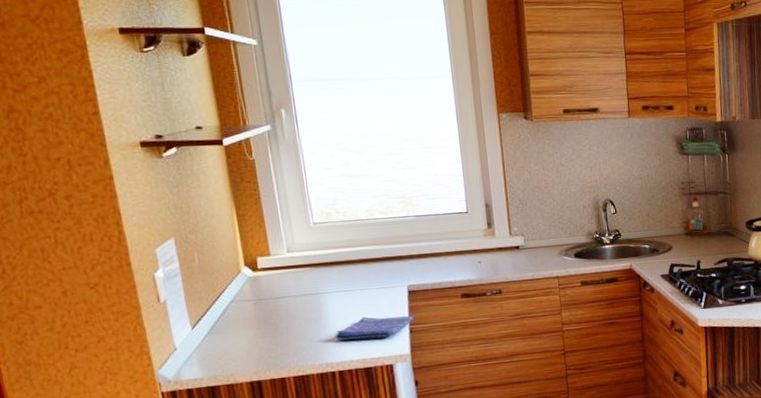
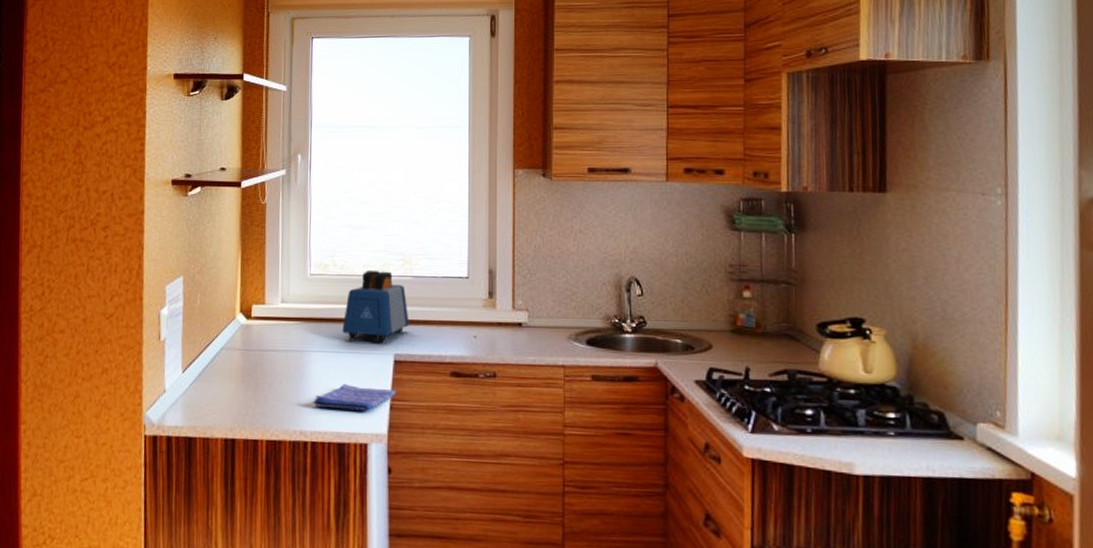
toaster: none [353,213,418,279] -> present [342,269,409,344]

